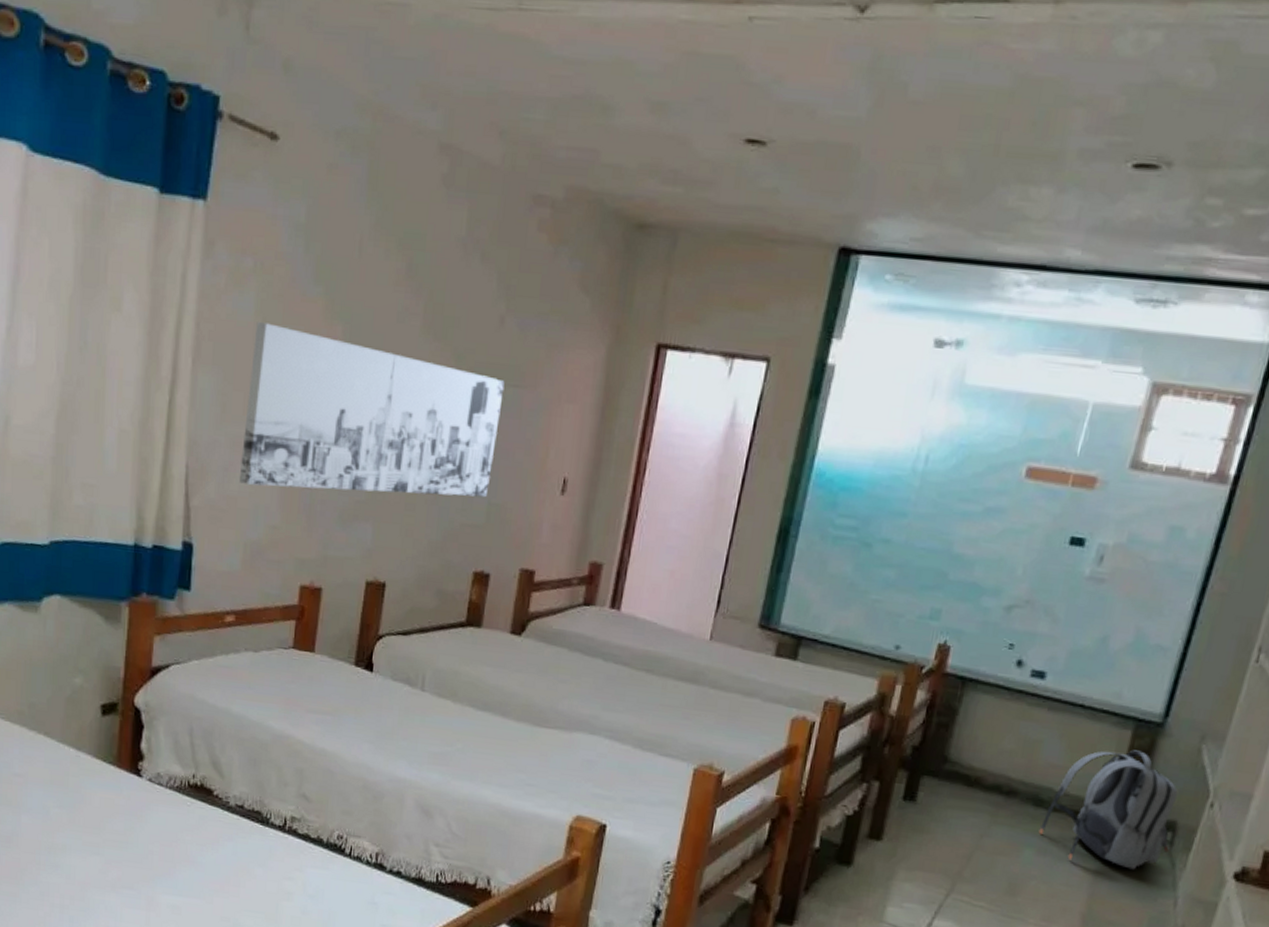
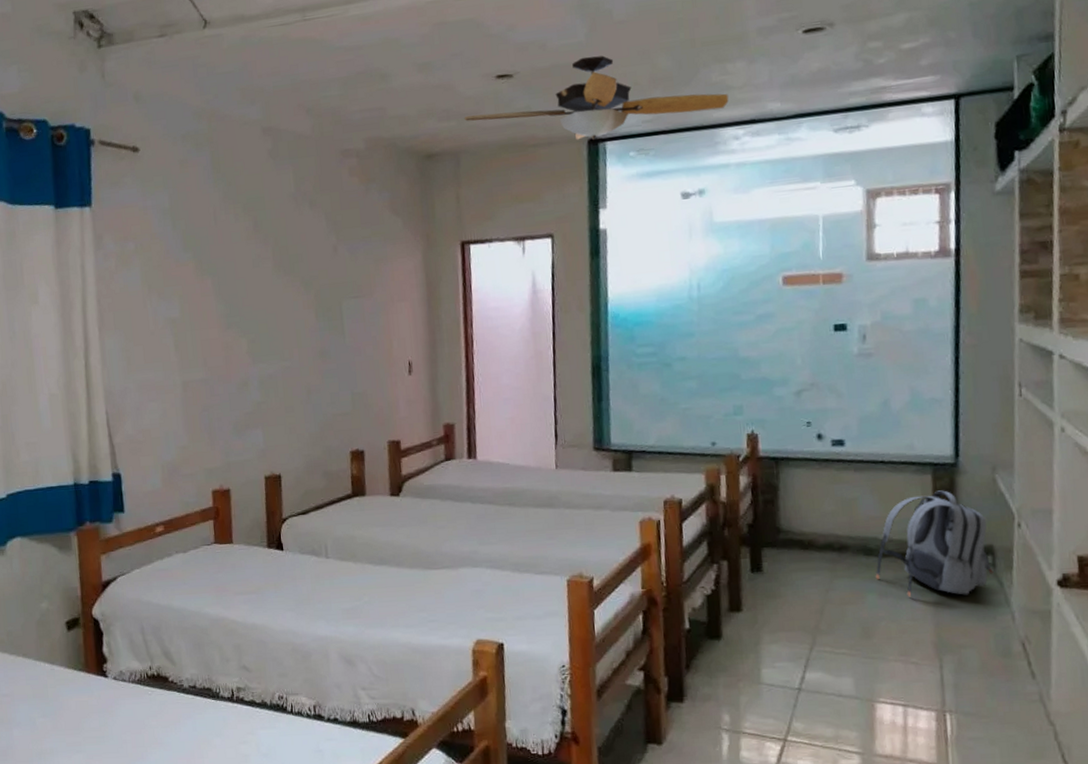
wall art: present [238,322,505,498] -> none [144,288,350,419]
ceiling fan: none [694,138,1022,249] -> present [464,55,729,140]

